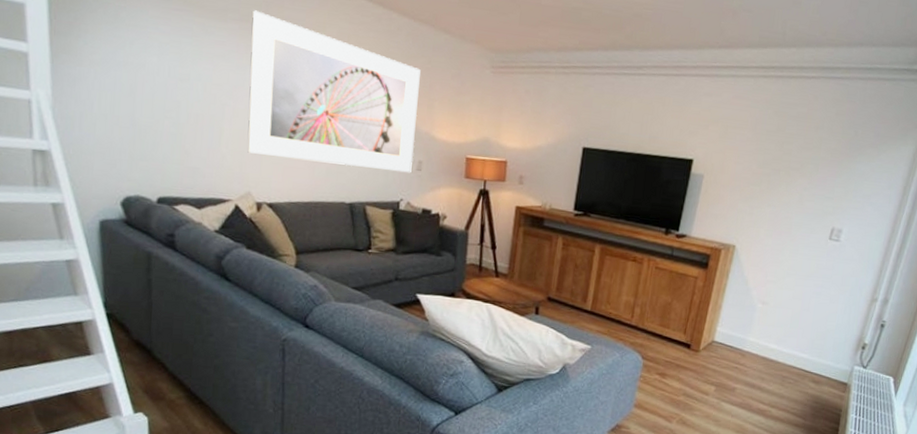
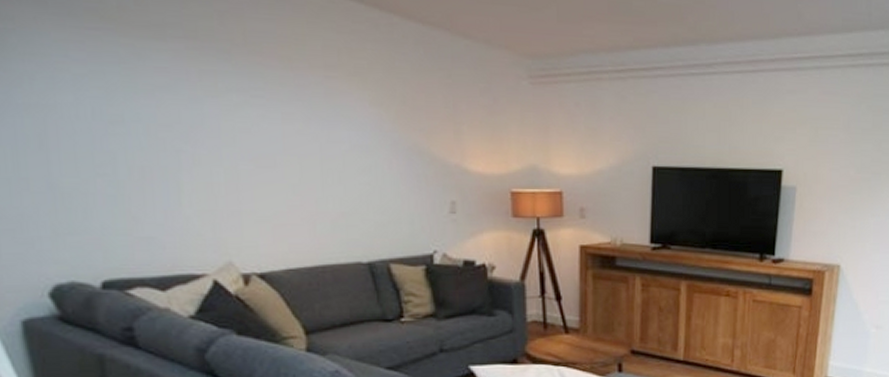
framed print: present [247,10,421,173] -> none [201,23,443,218]

